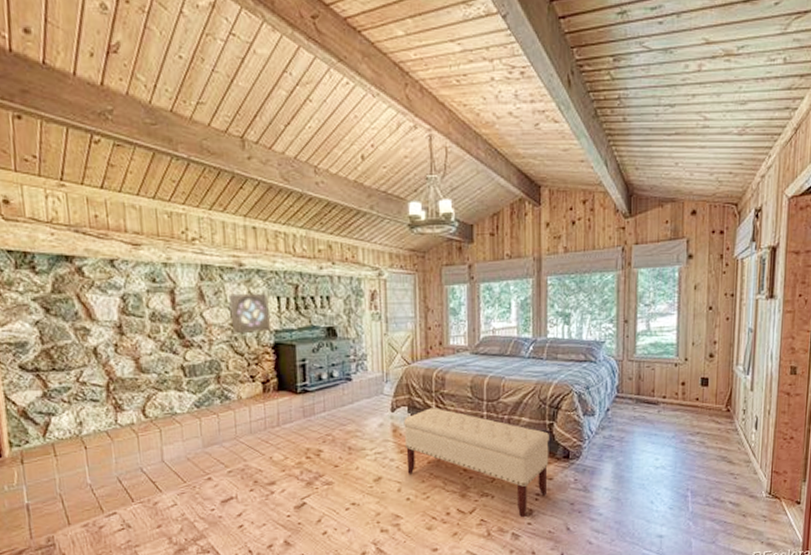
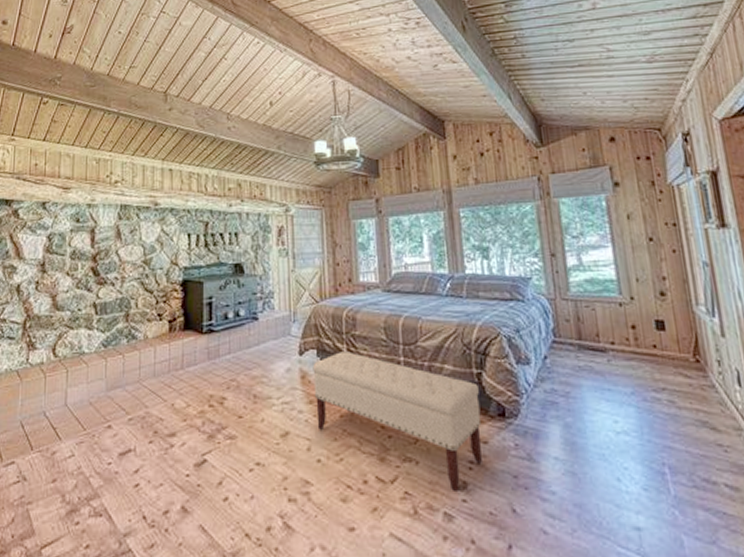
wall ornament: present [229,293,271,335] -> none [143,231,181,272]

